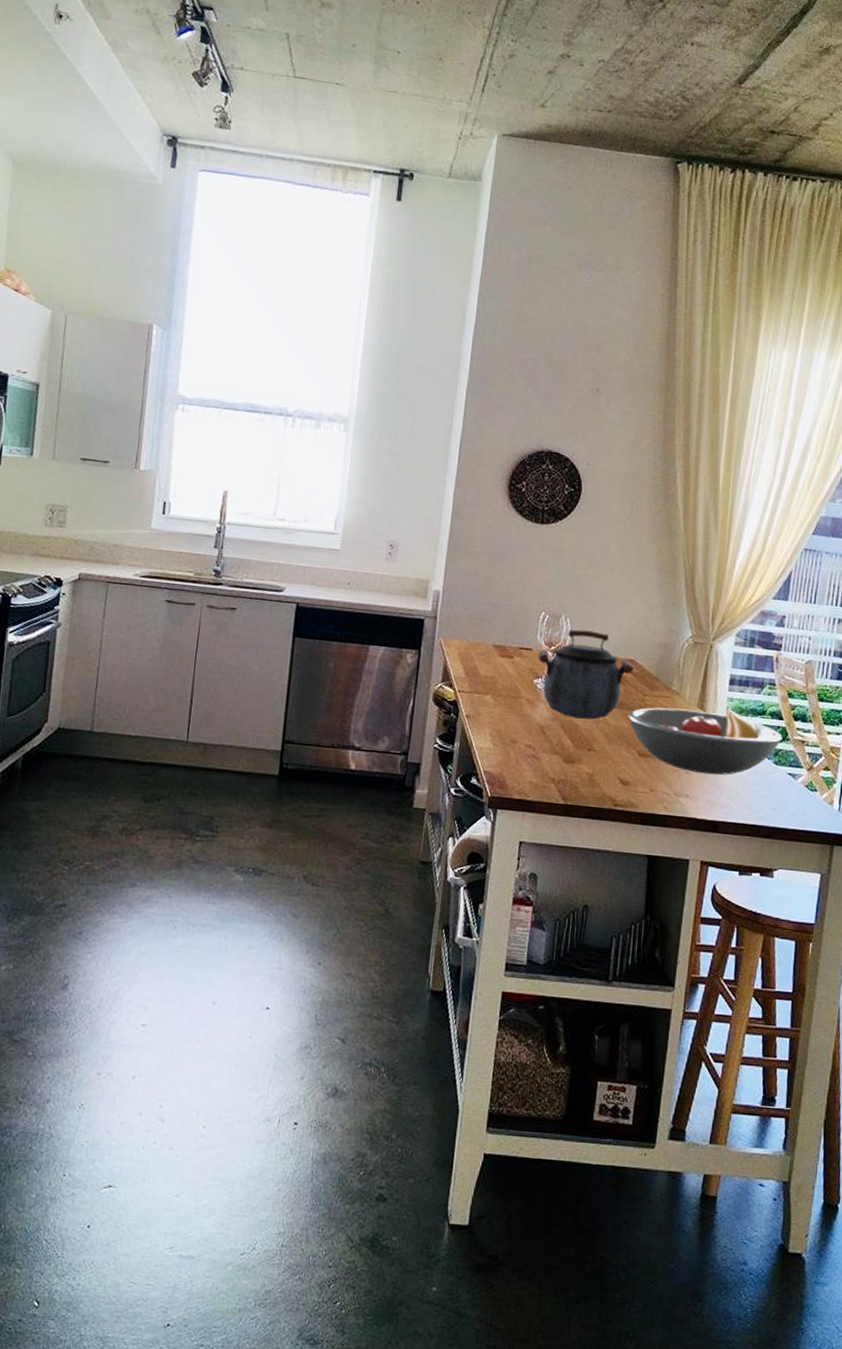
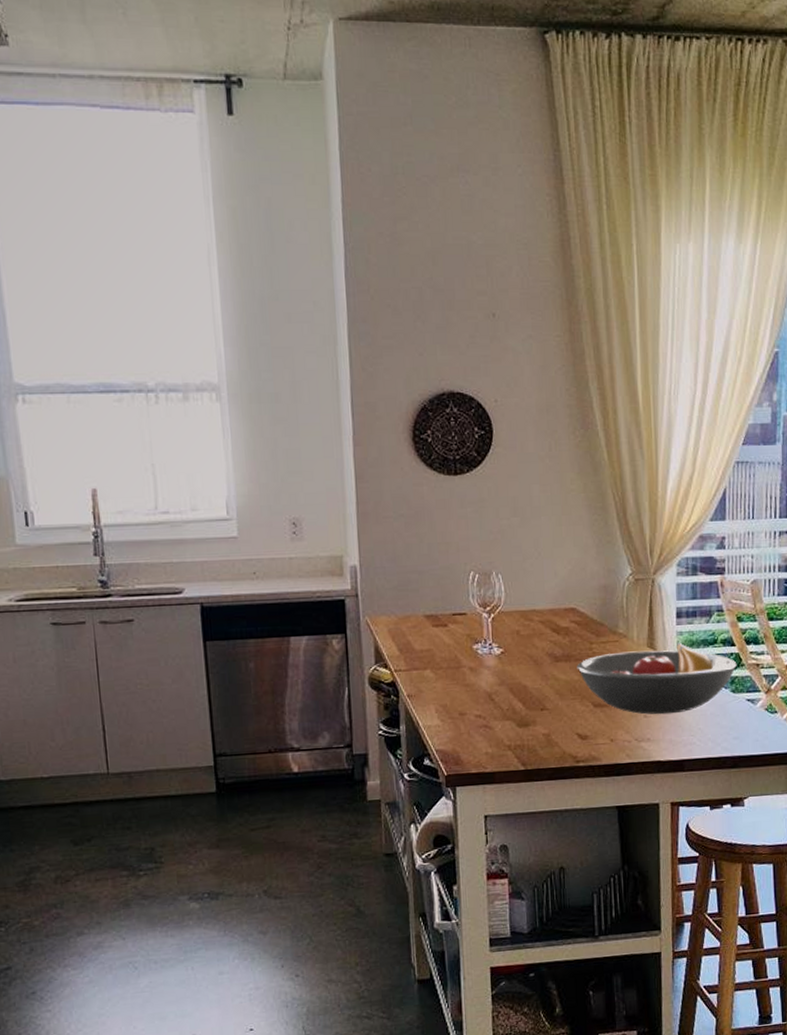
kettle: present [537,629,635,720] -> none [472,583,577,679]

